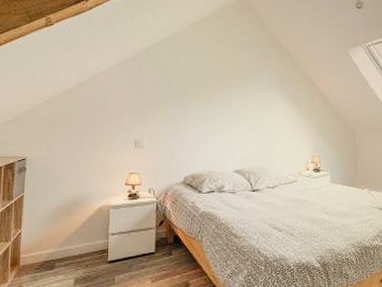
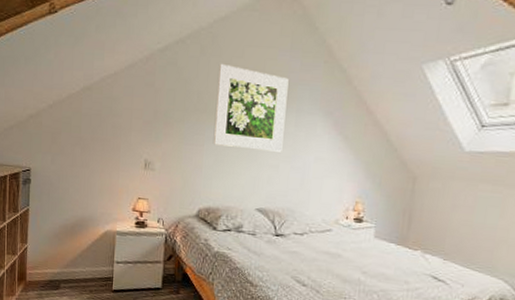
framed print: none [193,57,251,123] -> present [213,63,289,152]

